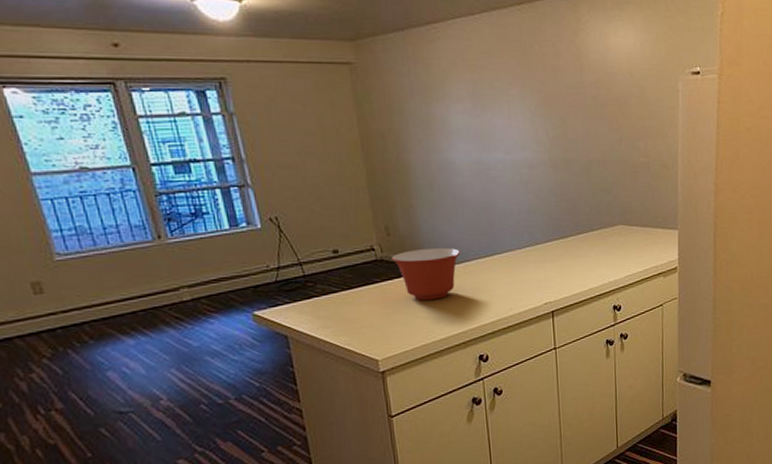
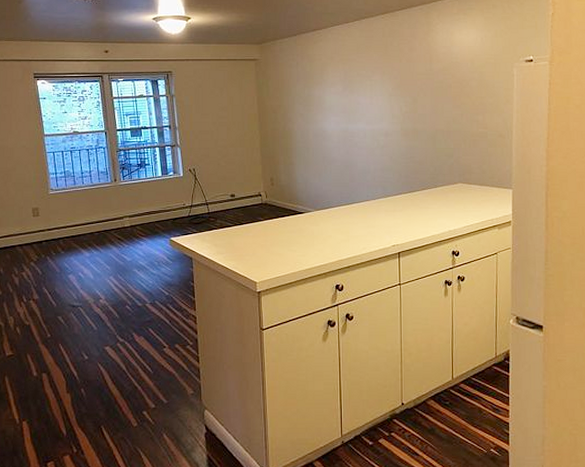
mixing bowl: present [392,248,460,300] -> none [273,197,326,236]

